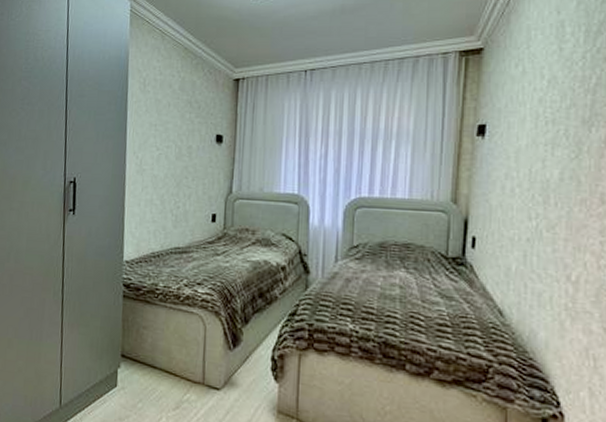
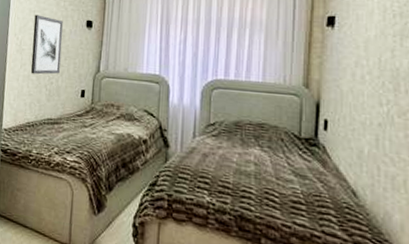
wall art: none [153,129,189,198] -> present [31,15,63,75]

